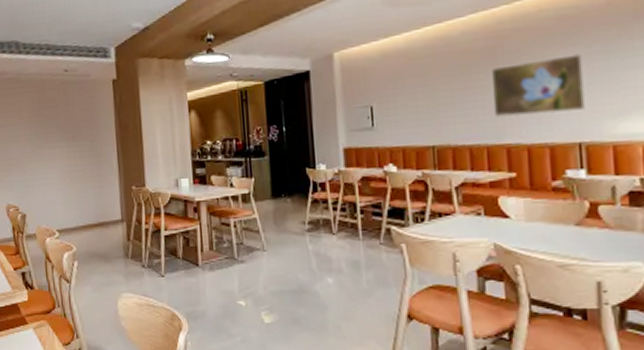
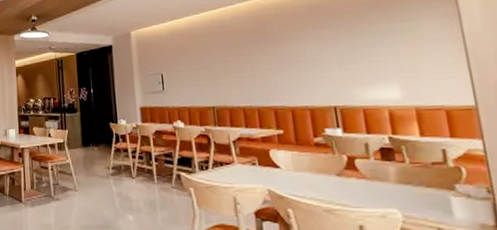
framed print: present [490,54,585,117] -> none [257,35,337,84]

